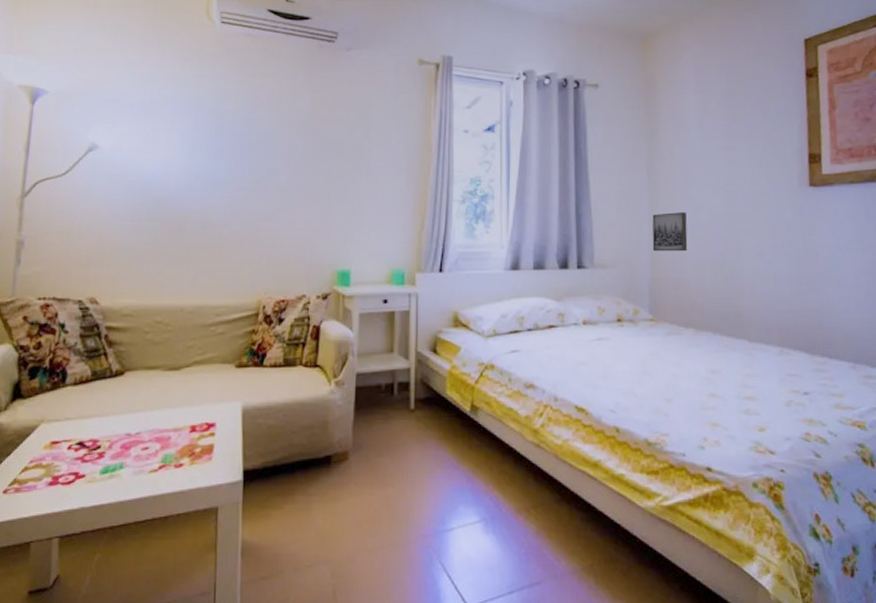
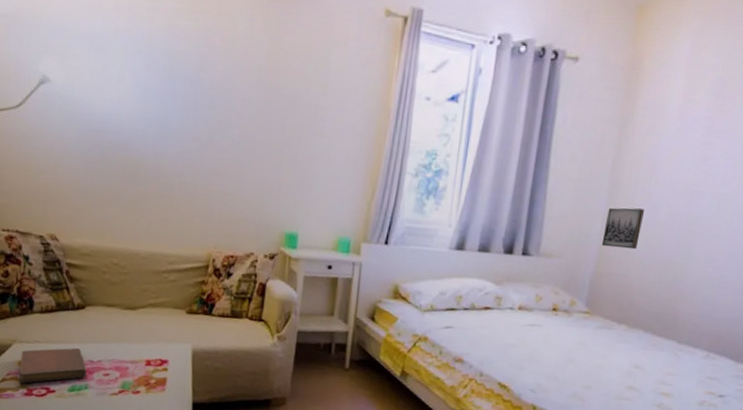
notebook: none [44,422,123,470] -> present [19,348,86,383]

